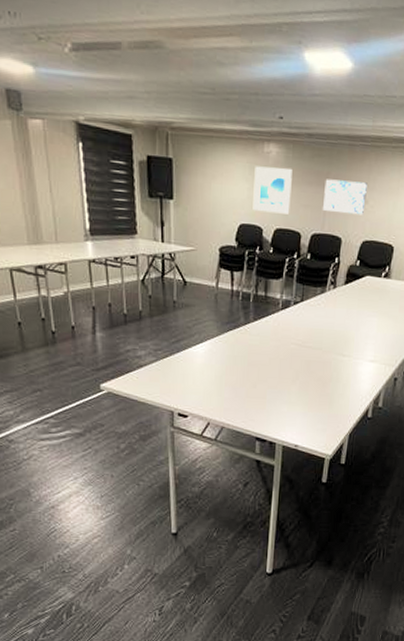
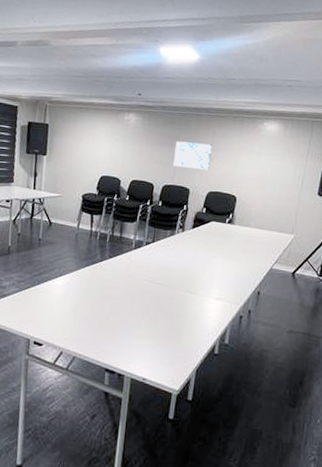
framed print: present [253,166,293,214] -> none [113,130,148,169]

